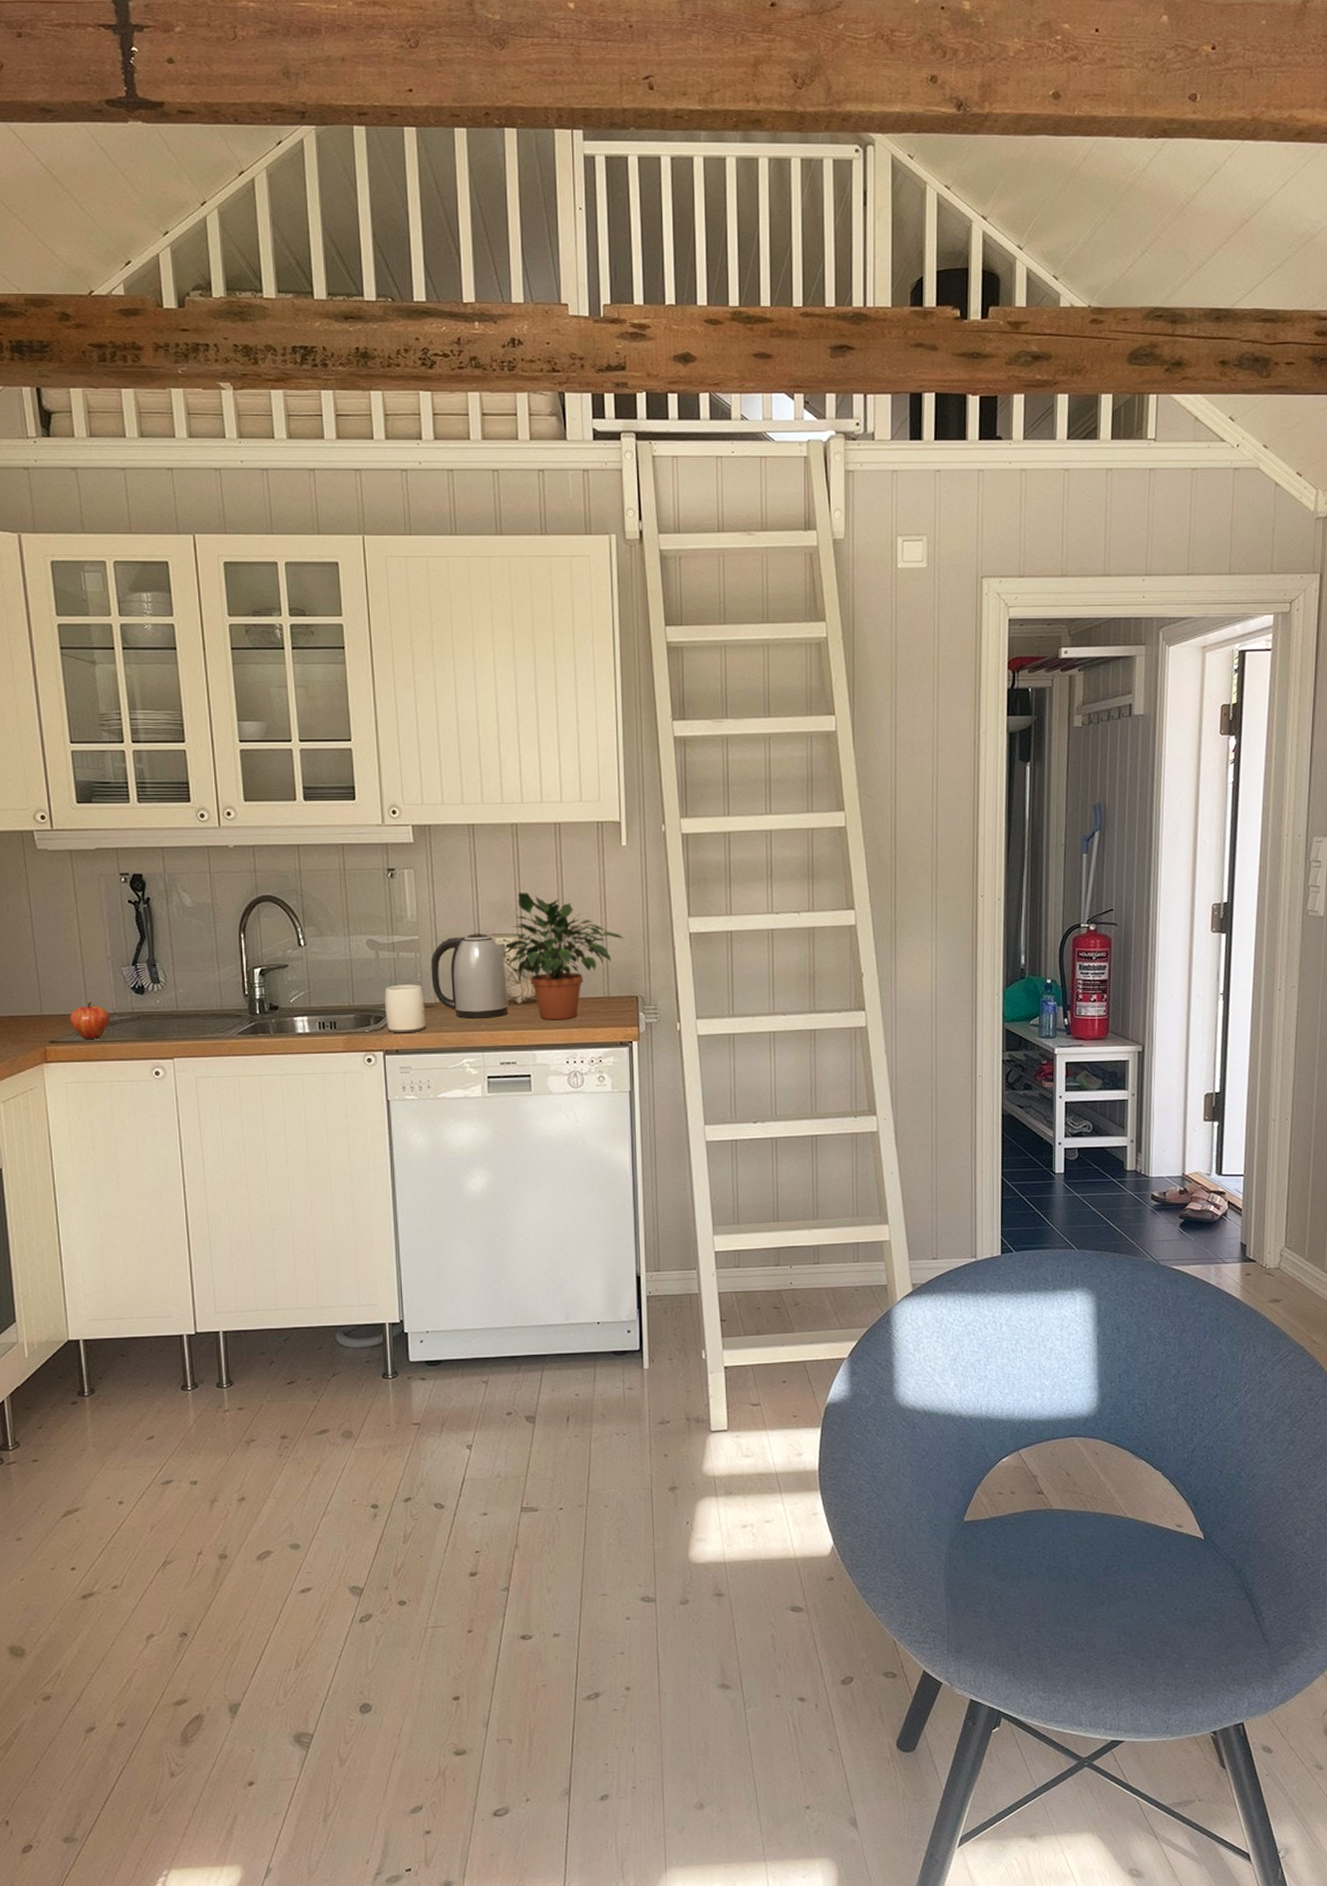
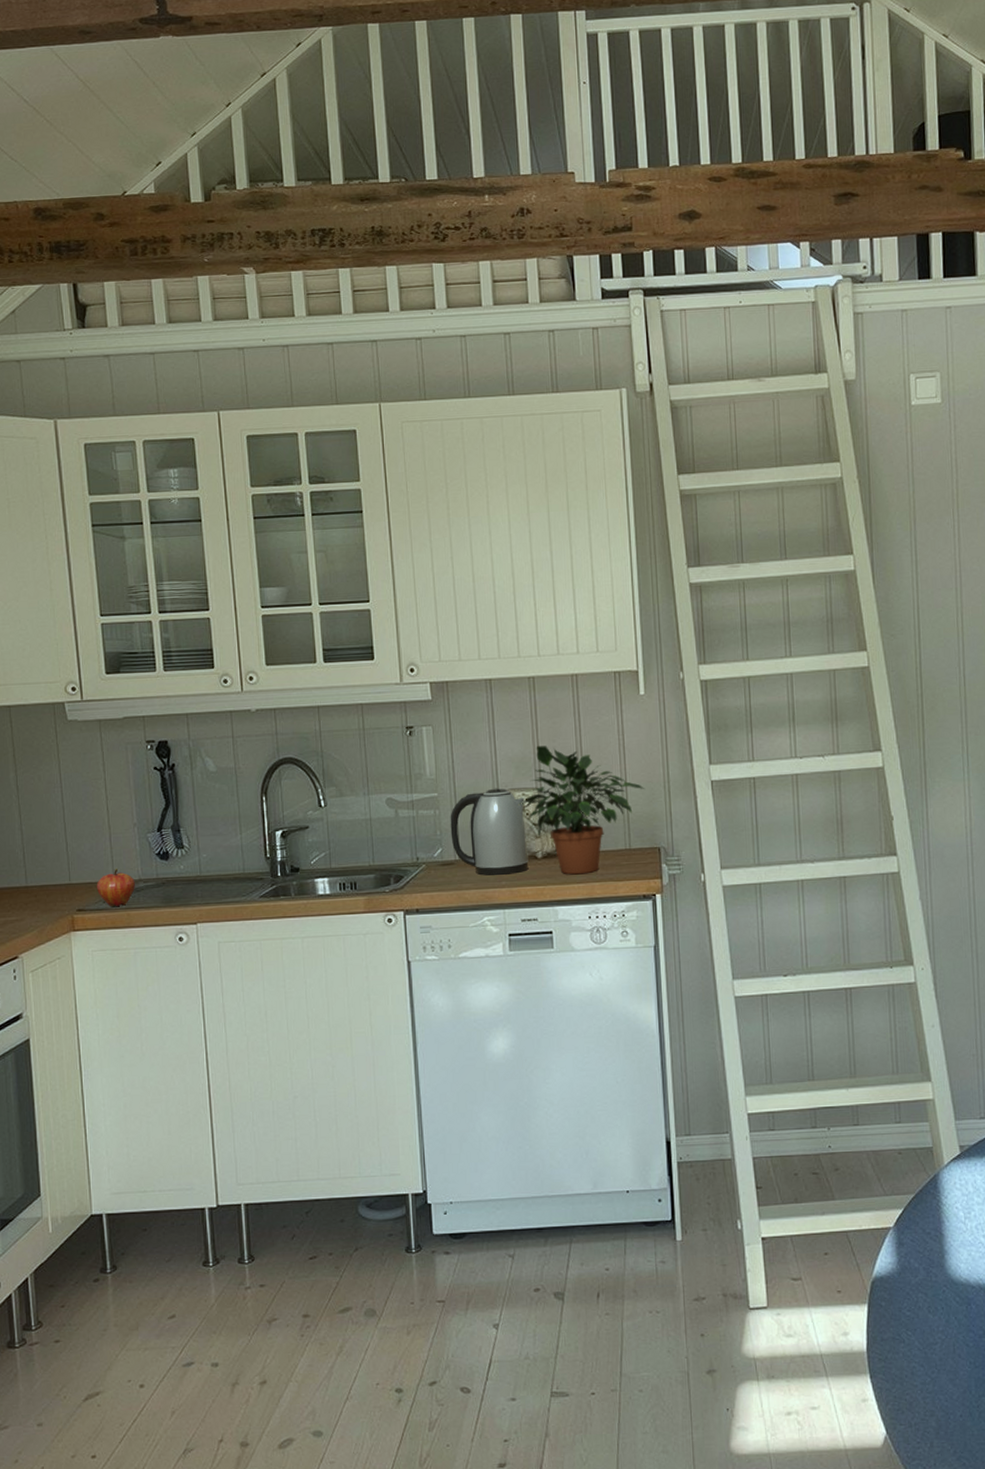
mug: present [385,984,426,1034] -> none [404,842,446,893]

